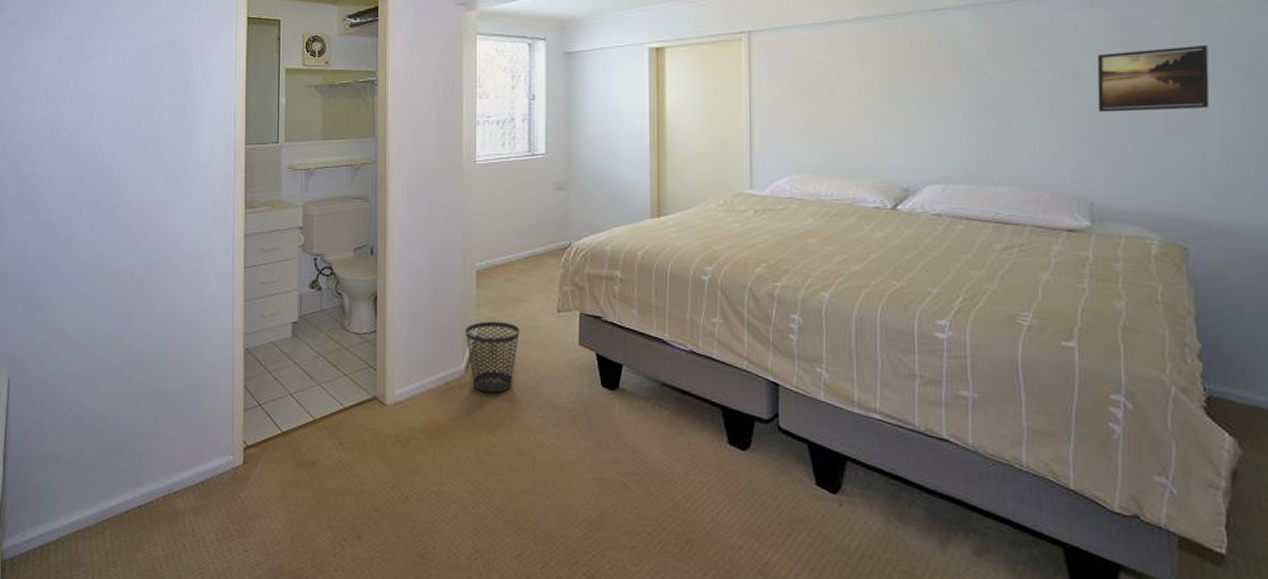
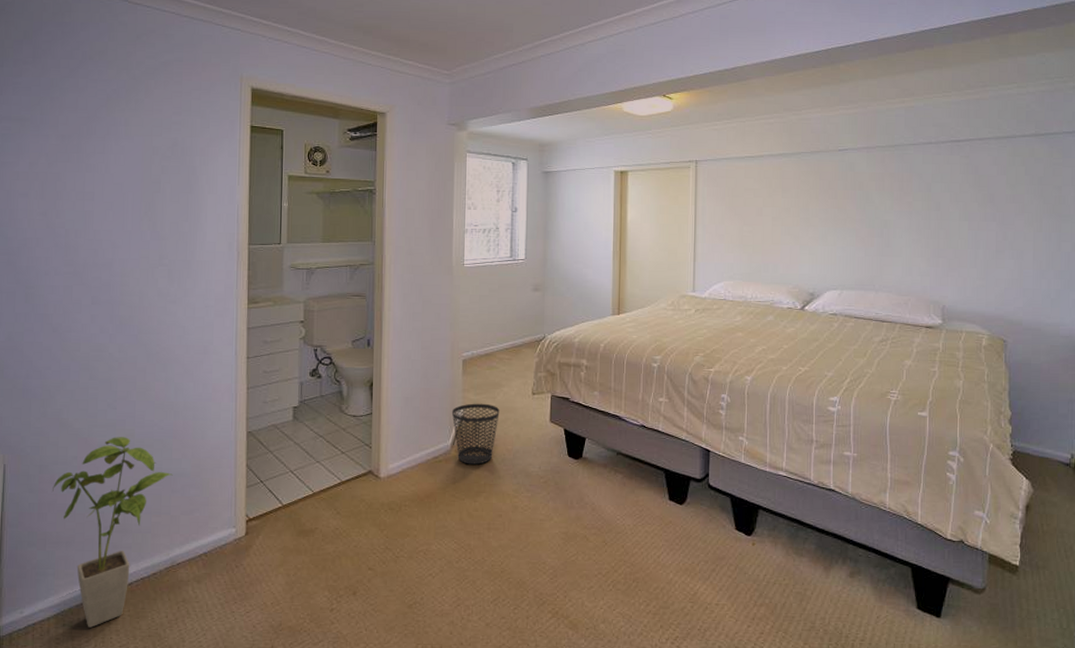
house plant: none [53,351,170,557] -> present [53,437,173,628]
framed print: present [1097,44,1210,112] -> none [951,186,1028,237]

